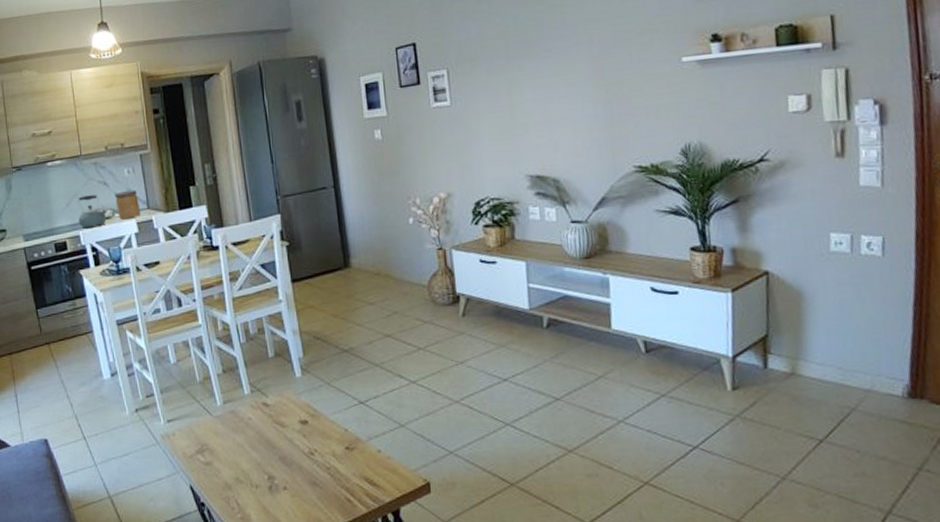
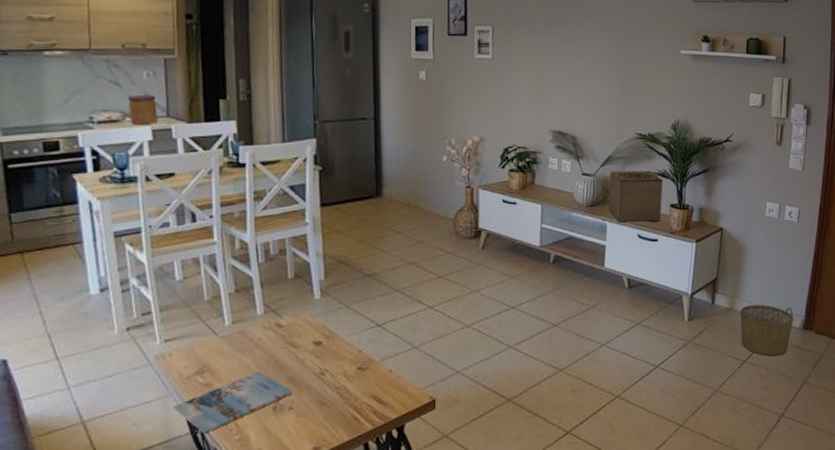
kettle: present [78,195,108,229] -> none [78,94,118,130]
magazine: none [181,451,286,511] -> present [173,371,293,434]
decorative box: none [606,210,680,275] -> present [608,171,663,223]
basket: none [806,366,893,434] -> present [740,305,794,356]

